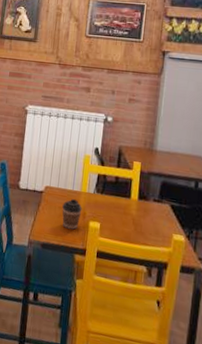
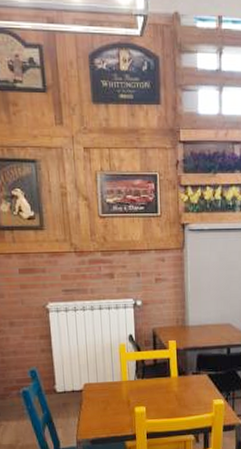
coffee cup: present [62,198,82,230] -> none [105,389,126,420]

